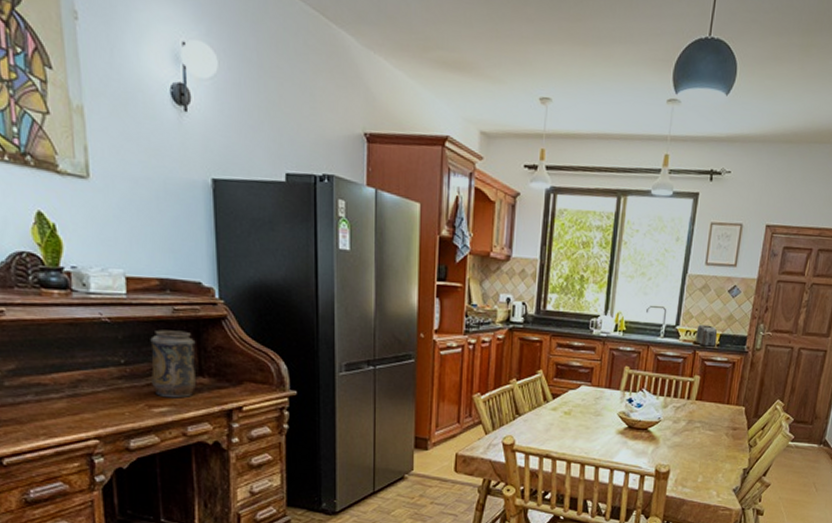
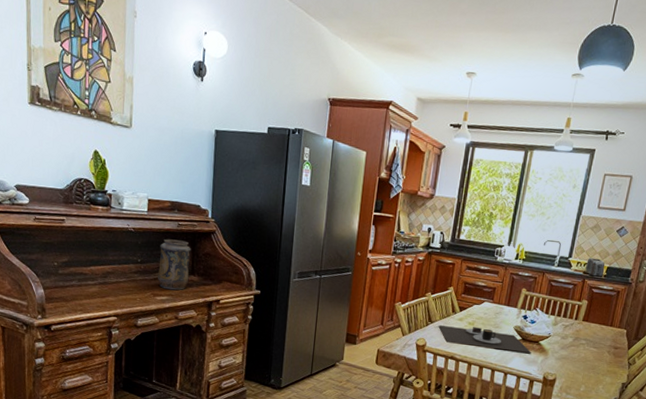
place setting: none [528,417,640,444] -> present [438,325,532,354]

